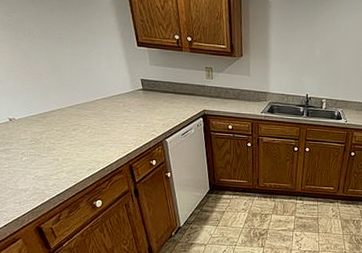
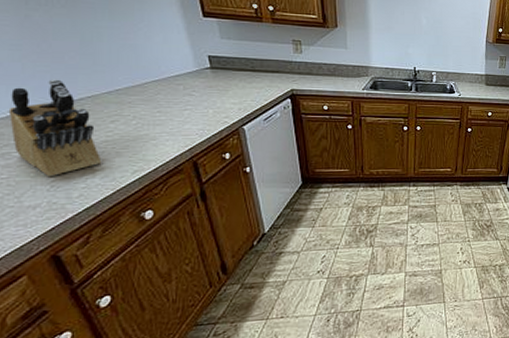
knife block: none [7,94,67,169] -> present [8,79,102,176]

